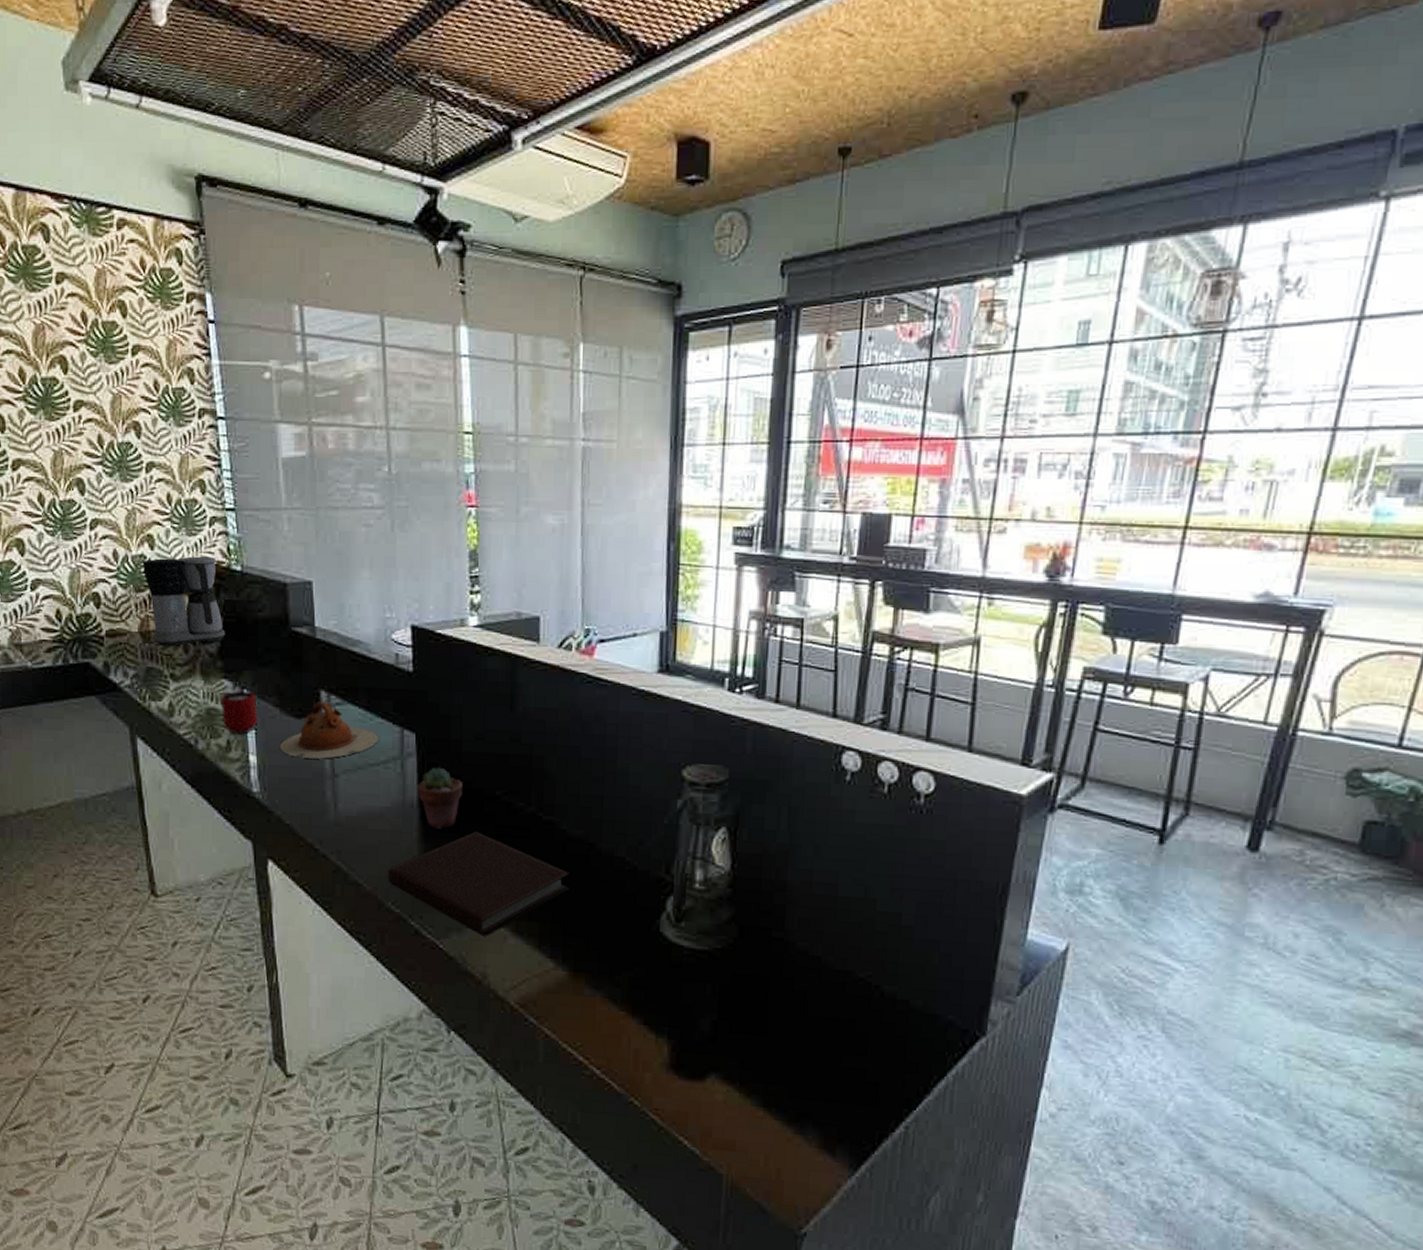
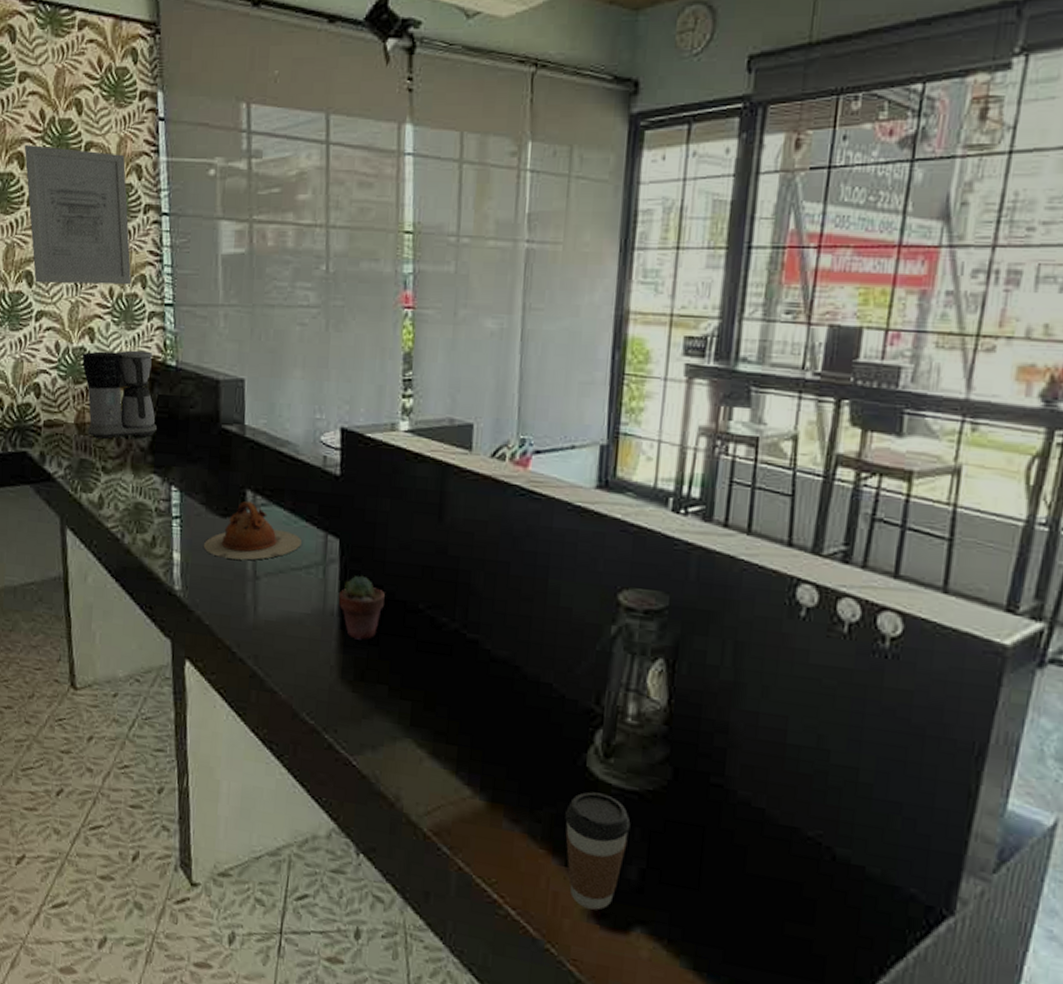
wall art: none [66,349,190,491] -> present [24,145,132,285]
mug: present [220,691,259,734] -> none [148,486,184,531]
notebook: present [388,831,571,937] -> none [304,644,493,757]
coffee cup: none [642,954,702,1062] -> present [565,791,631,910]

